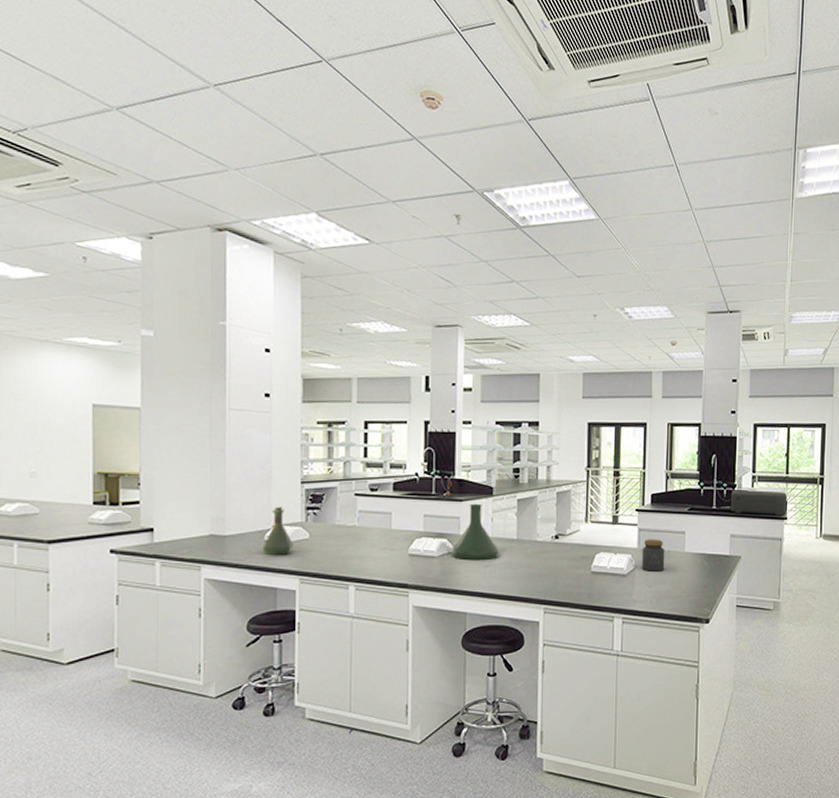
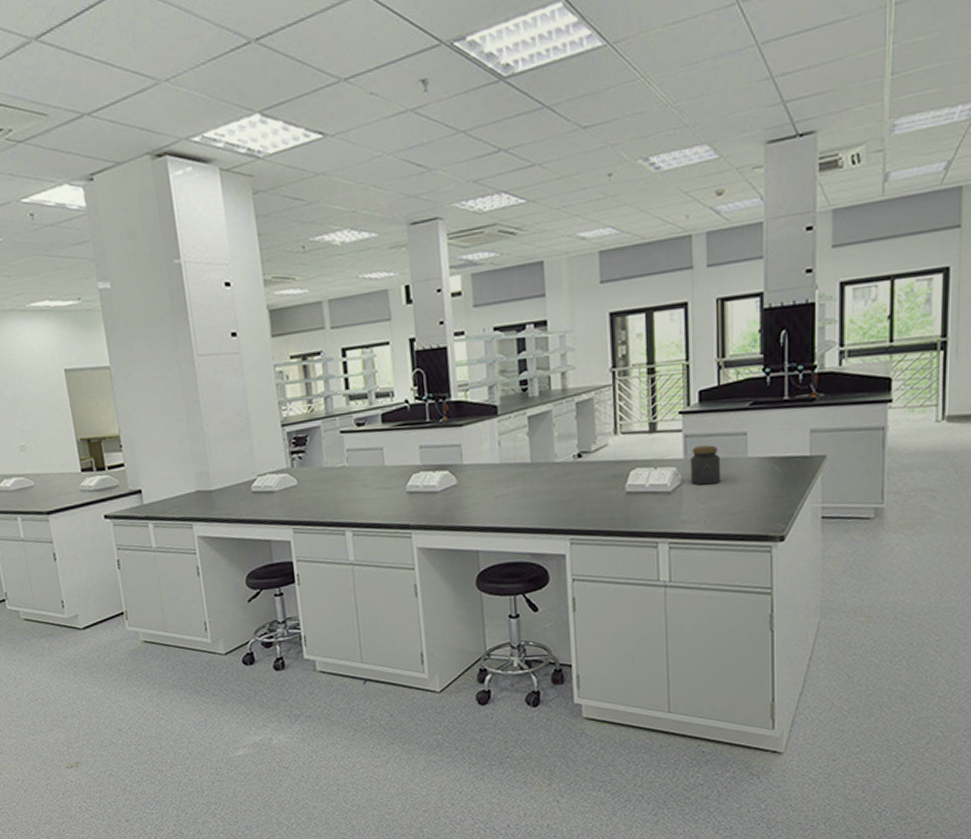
flask: present [262,506,294,555] -> none [250,453,283,506]
flask: present [451,503,499,561] -> none [455,426,511,492]
storage case: present [730,490,787,516] -> none [808,366,892,403]

